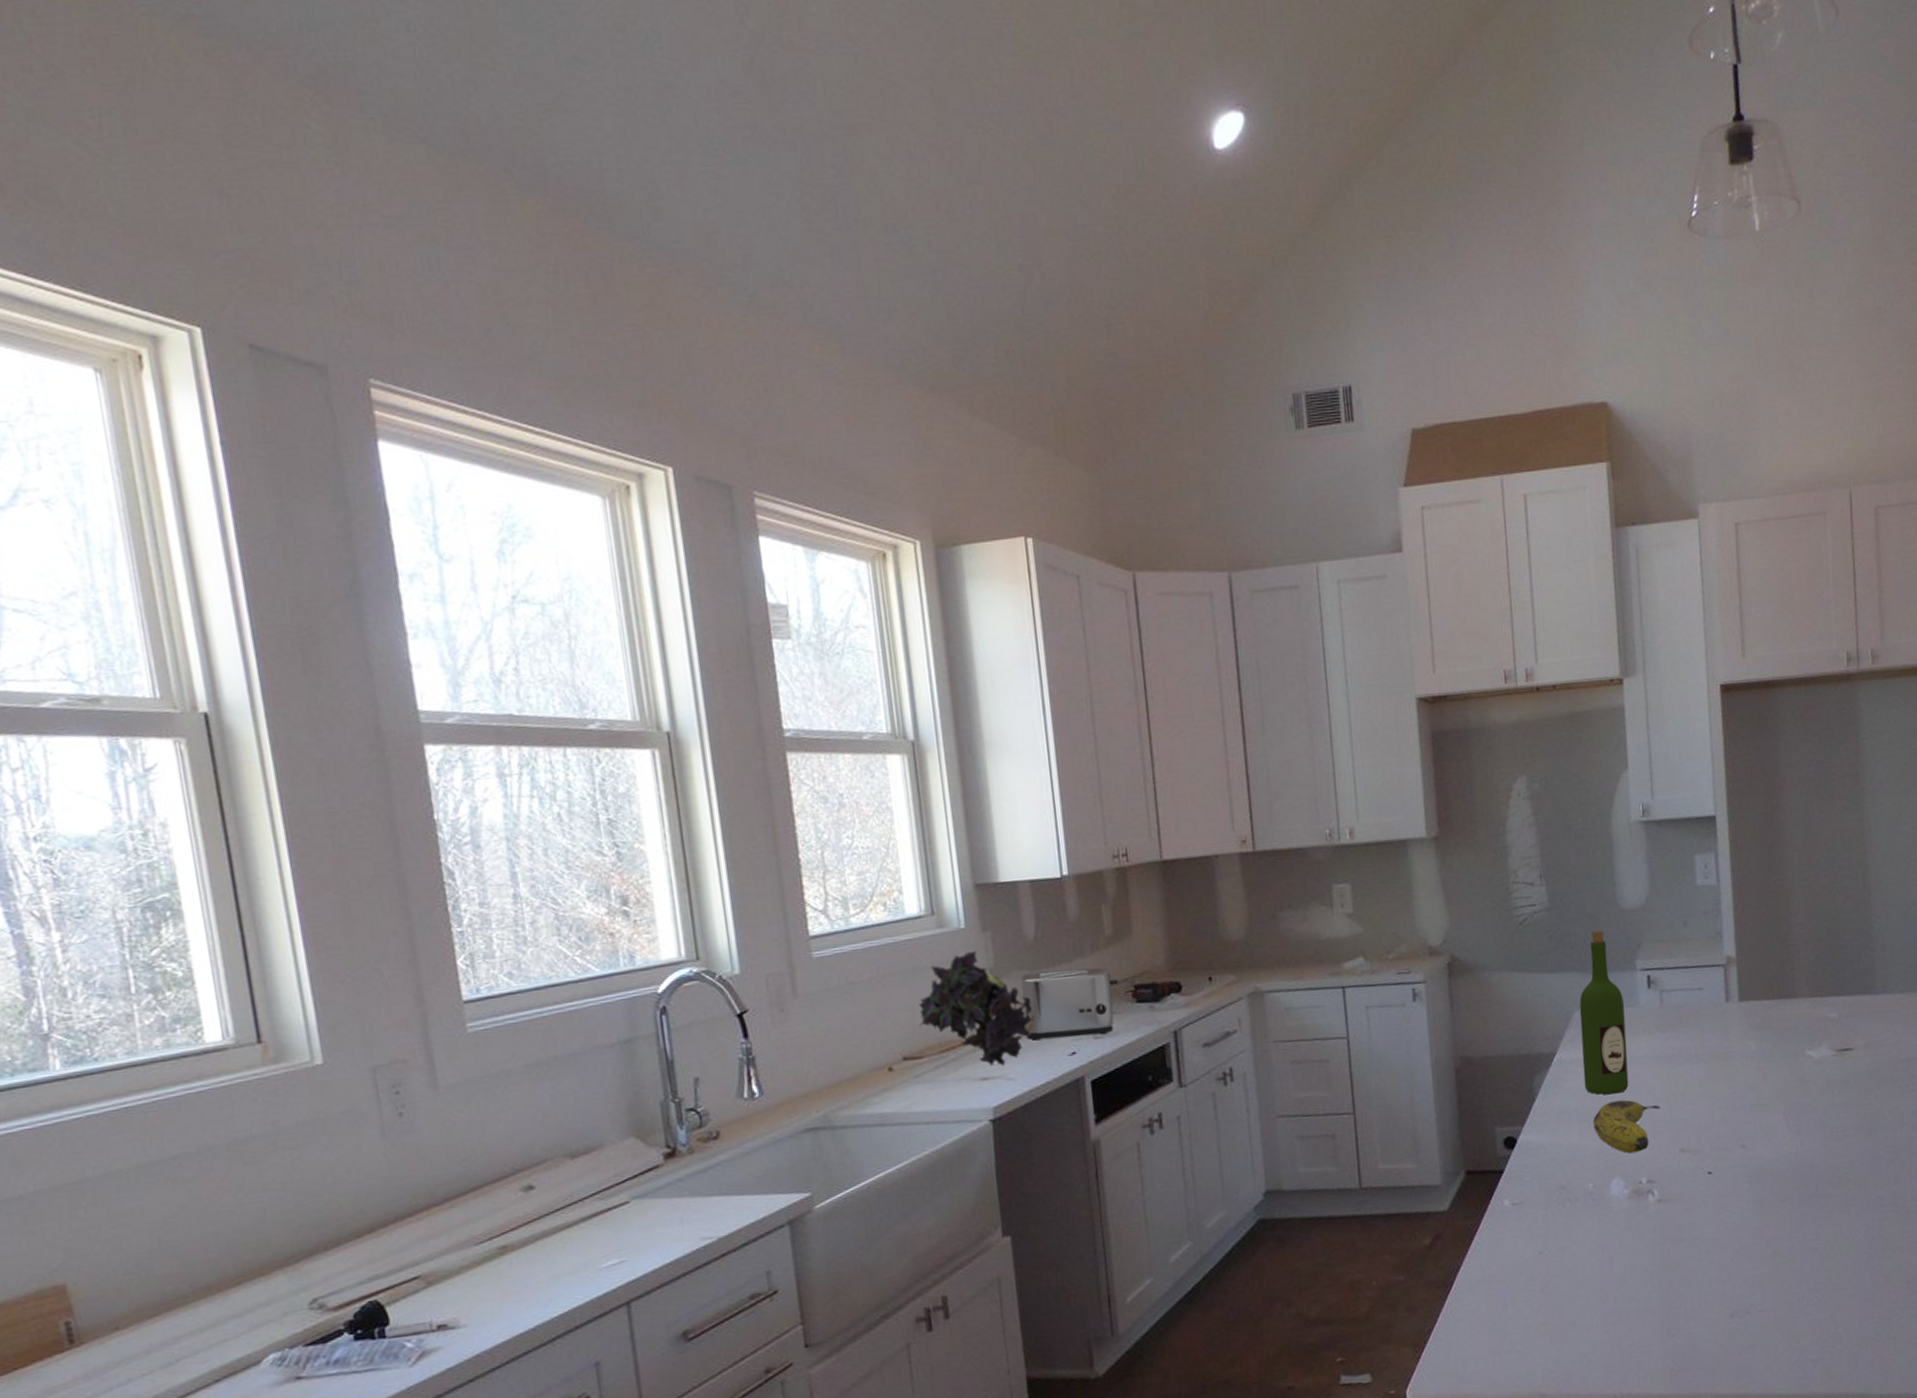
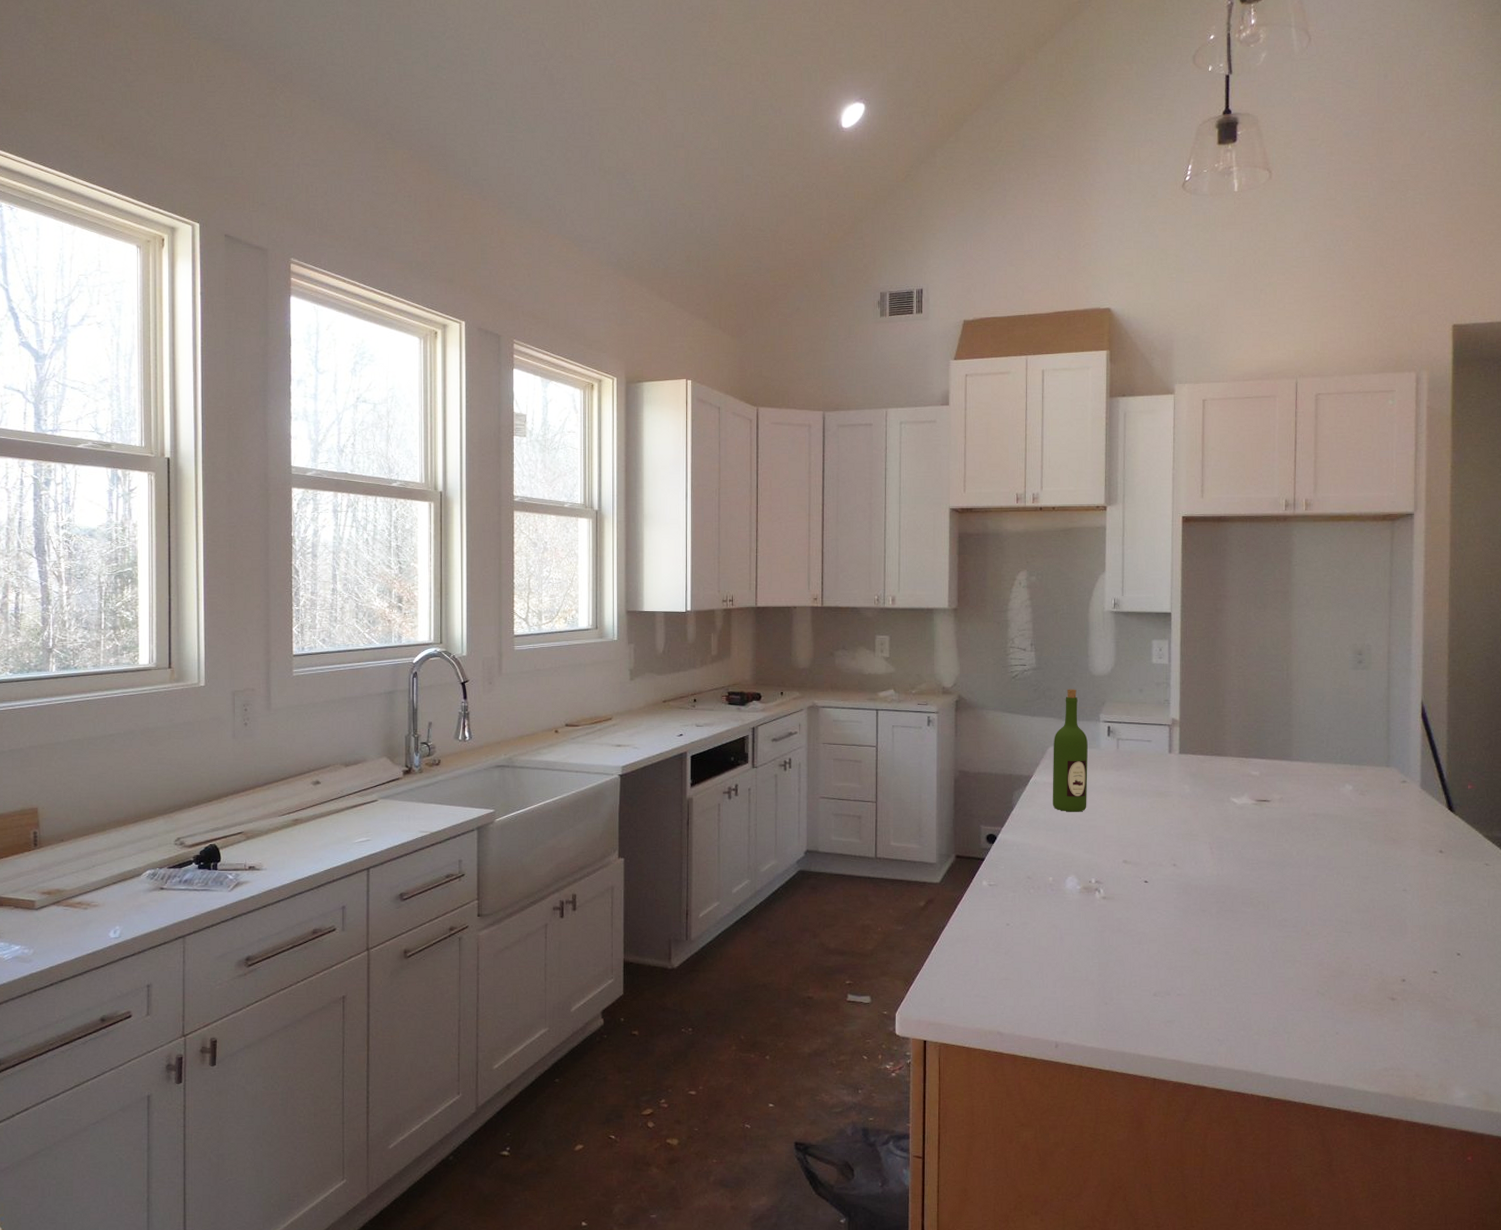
plant: present [918,950,1035,1066] -> none [578,656,657,738]
toaster: present [1021,967,1118,1040] -> none [650,676,717,725]
fruit: present [1593,1099,1661,1154] -> none [1057,817,1111,859]

